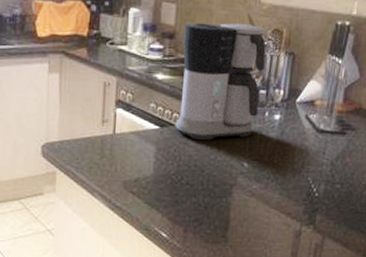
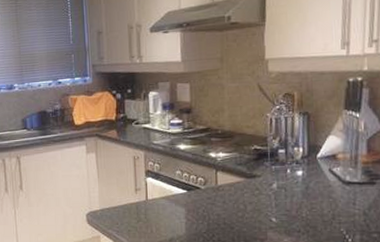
coffee maker: present [175,23,266,141] -> none [199,92,280,201]

